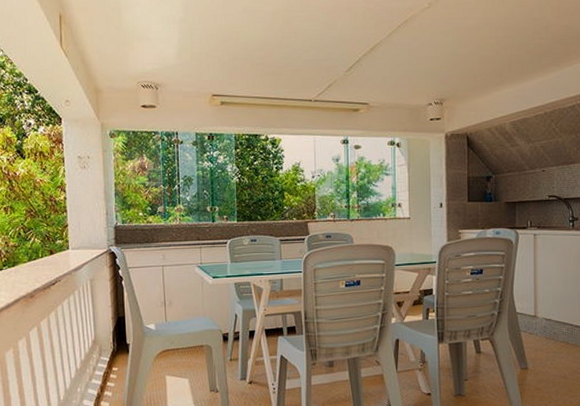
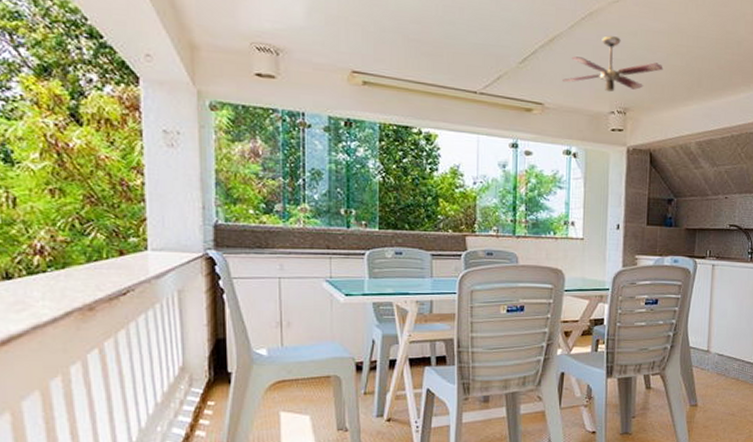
ceiling fan: none [384,38,475,87] -> present [562,35,663,92]

